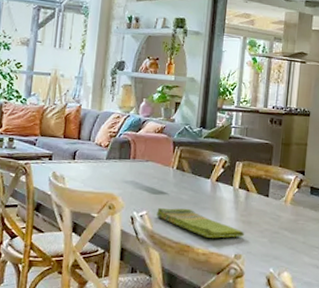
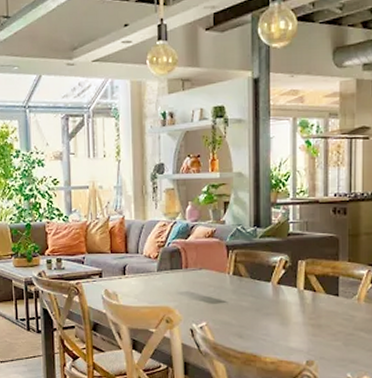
dish towel: present [156,207,245,238] -> none [217,315,316,345]

